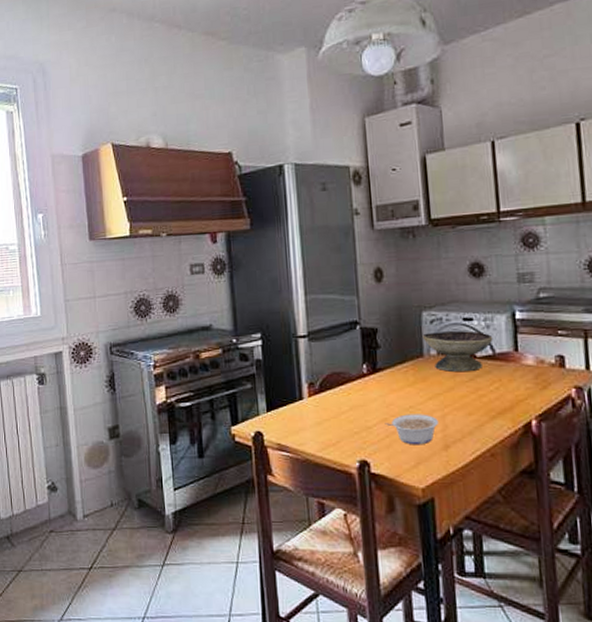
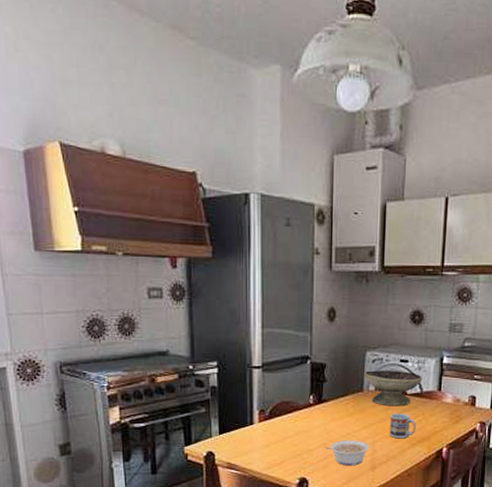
cup: none [460,380,494,411] -> present [390,414,417,439]

